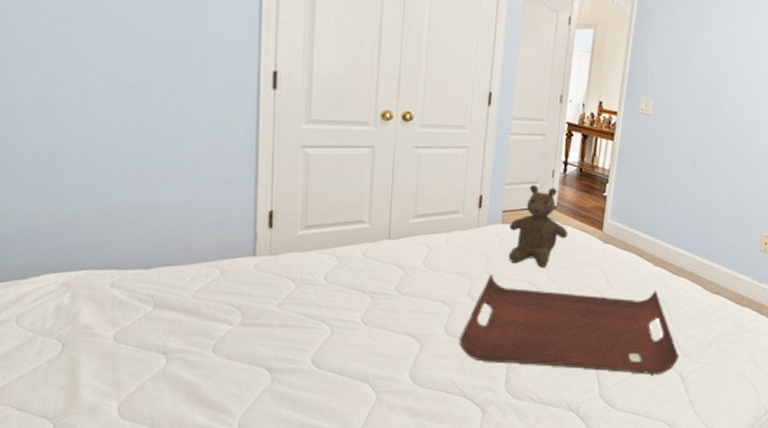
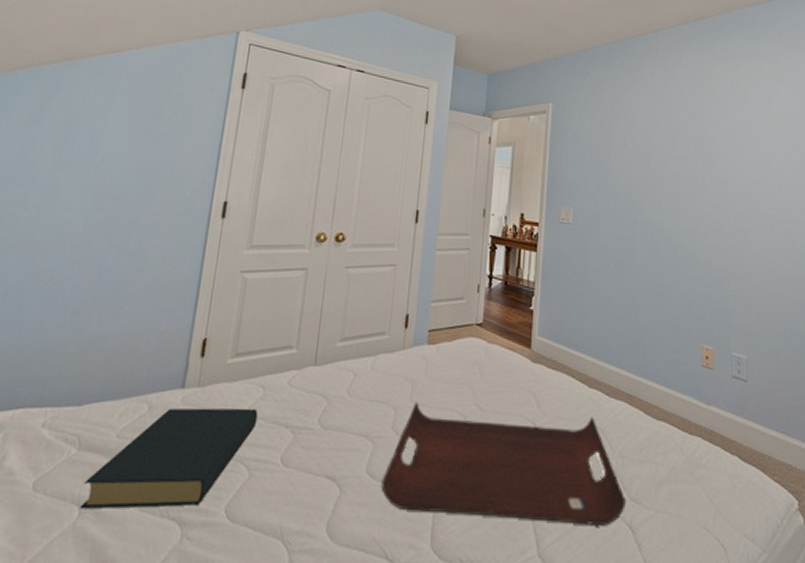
hardback book: none [166,273,335,358] -> present [79,407,258,510]
teddy bear: present [508,184,569,267] -> none [434,300,496,392]

